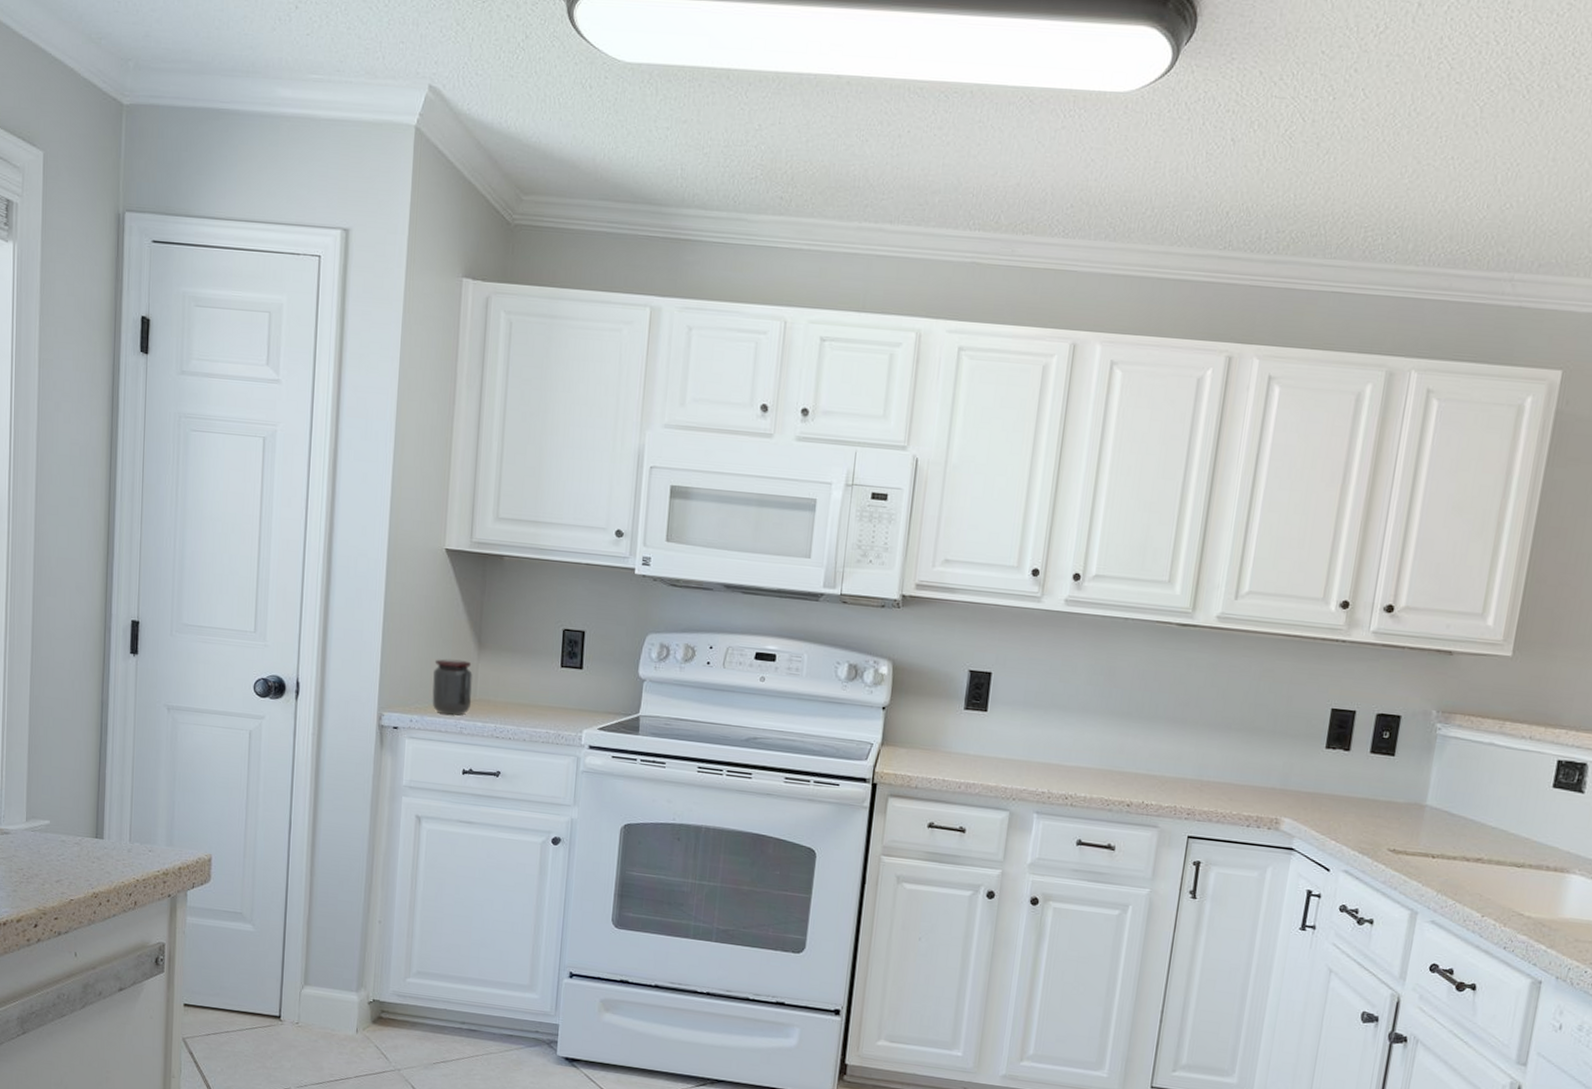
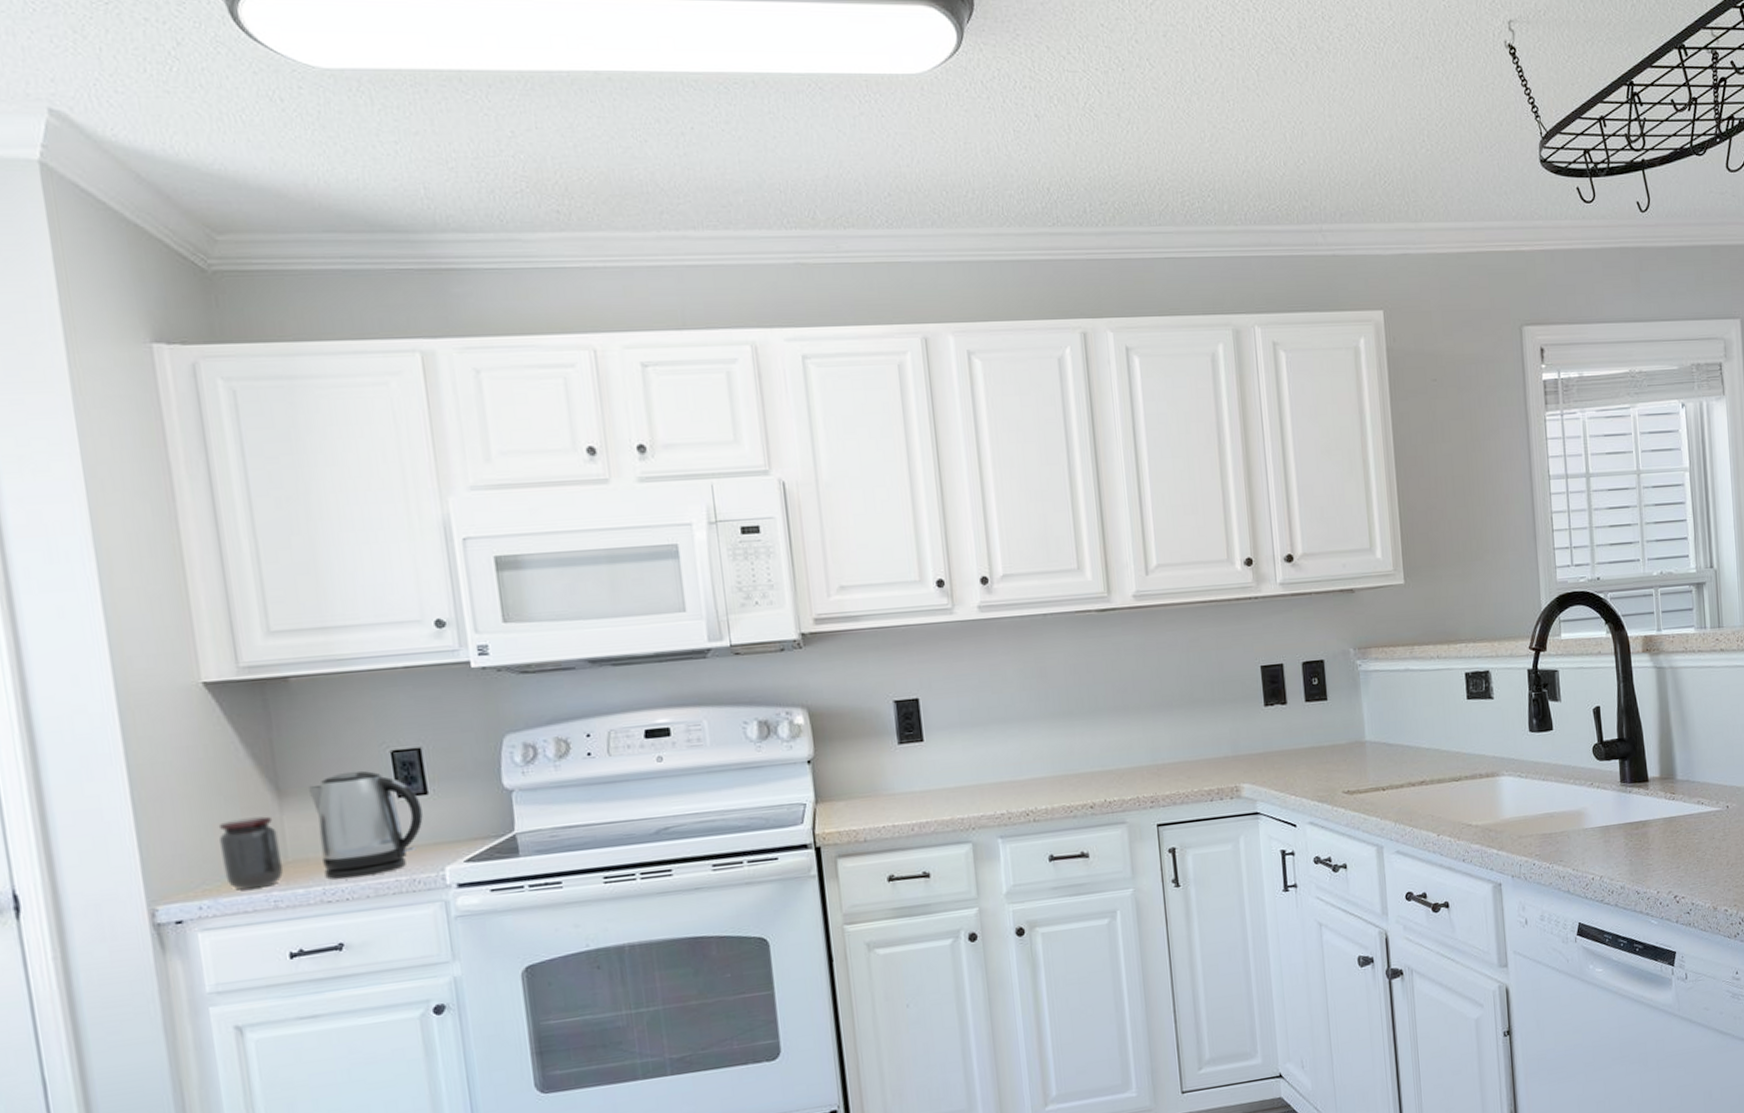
kettle: none [498,638,576,725] -> present [309,770,423,880]

